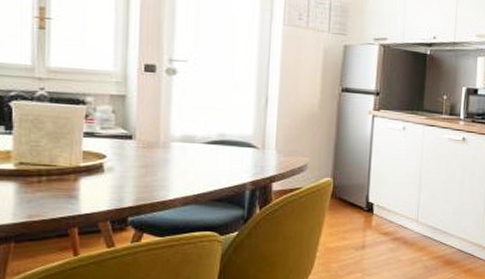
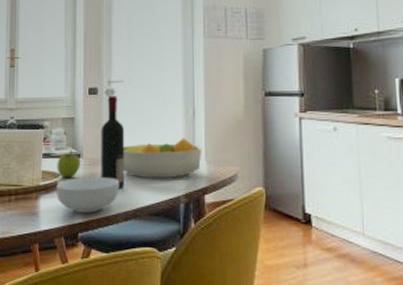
cereal bowl: none [101,160,179,197] -> present [56,177,120,213]
fruit: none [102,129,132,161] -> present [57,149,80,179]
wine bottle: none [156,75,187,173] -> present [101,96,125,188]
fruit bowl: none [184,126,273,165] -> present [123,138,202,178]

